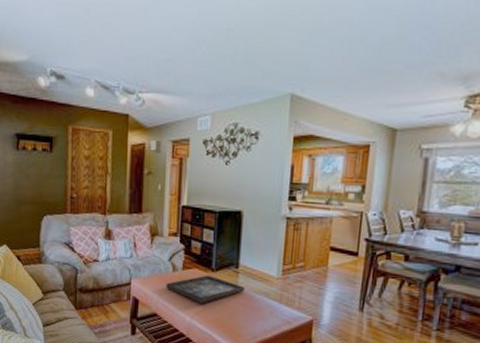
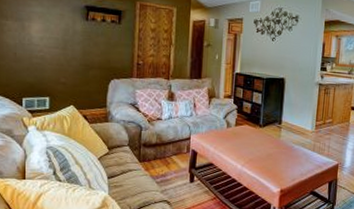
decorative tray: present [166,275,244,303] -> none [221,130,286,154]

